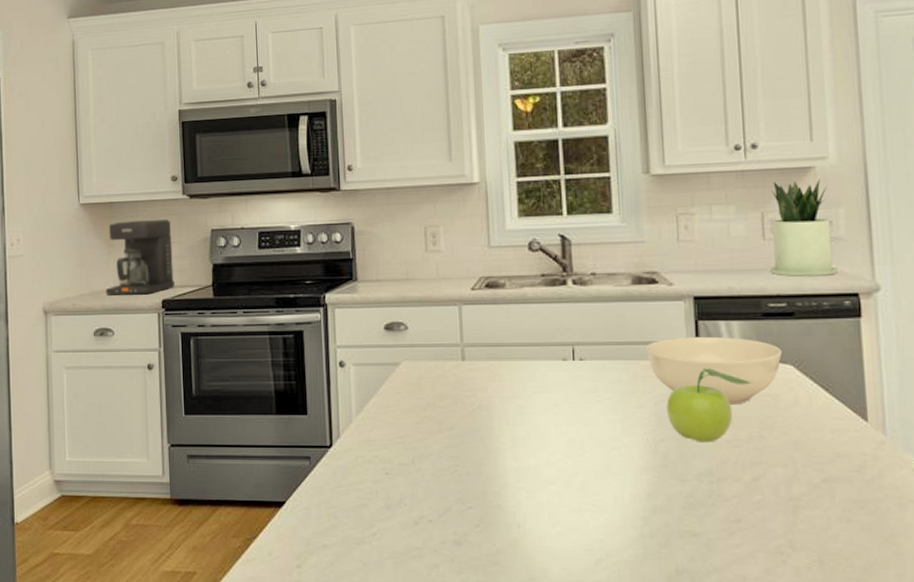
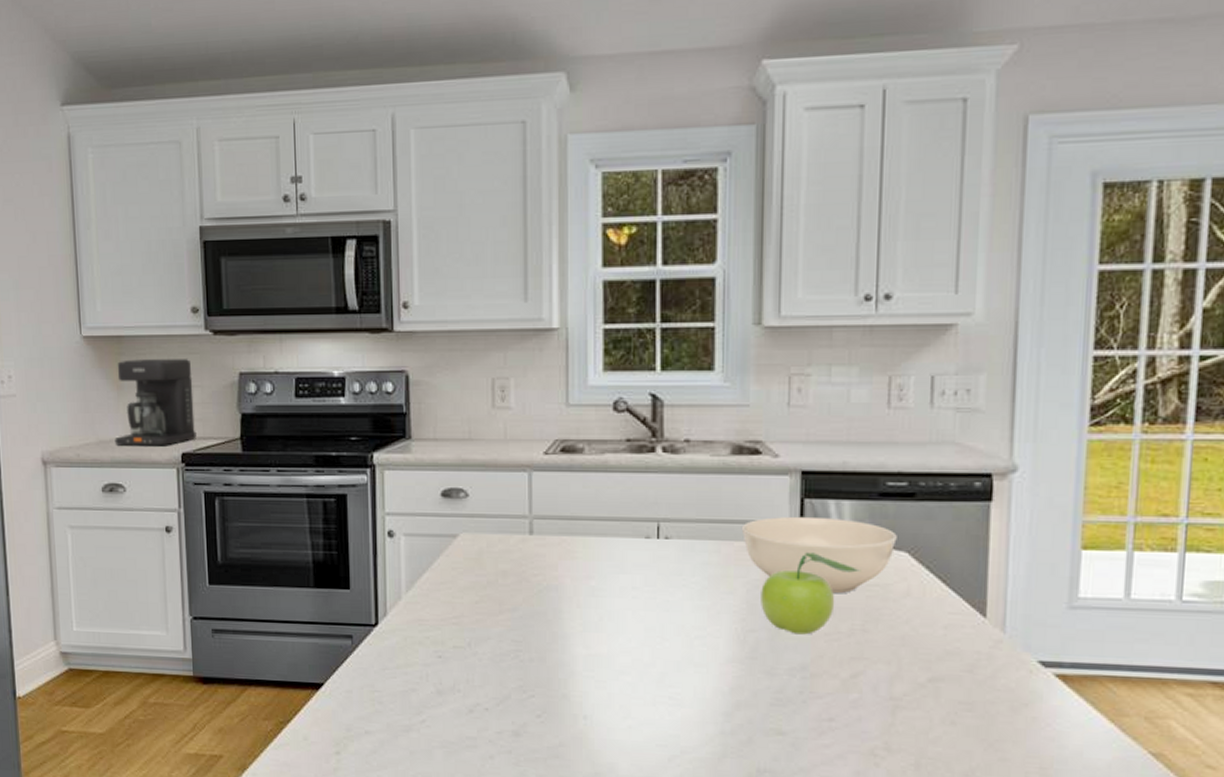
planter: present [769,179,839,278] -> none [892,339,973,454]

